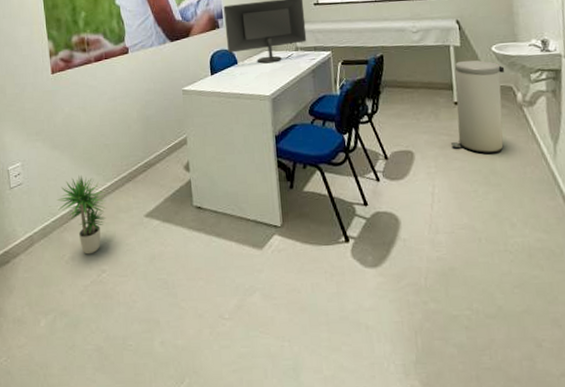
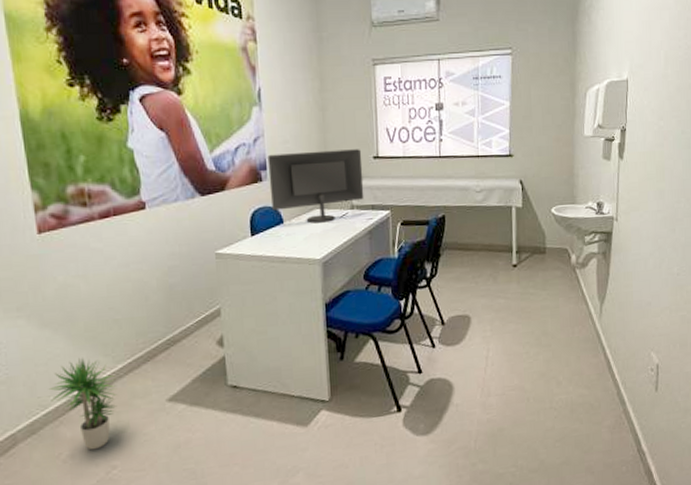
pedal bin: present [451,59,505,155] -> none [507,221,562,317]

